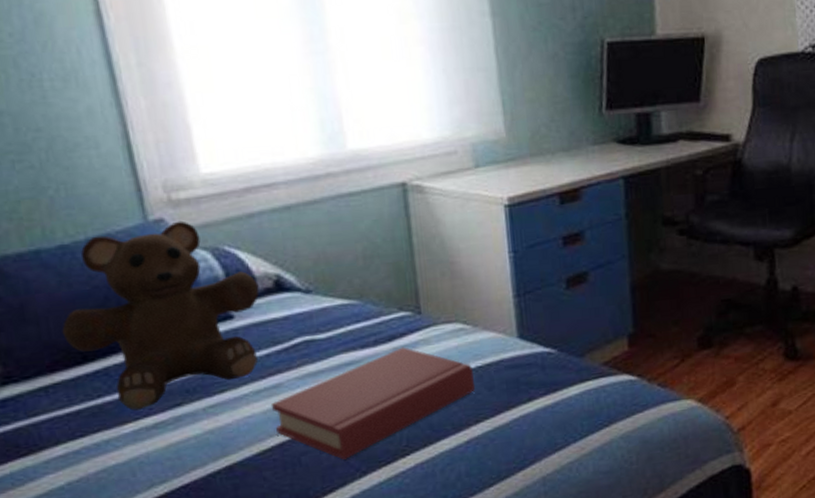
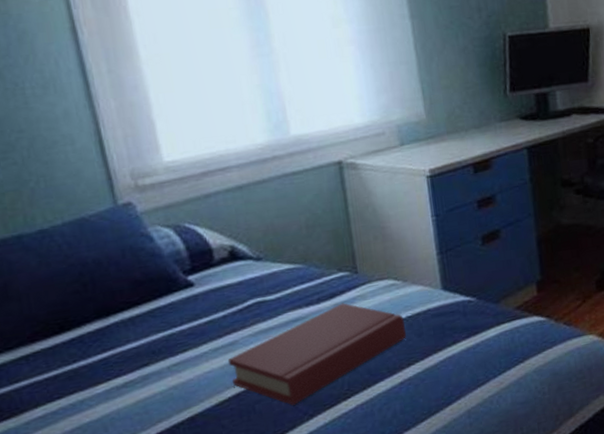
teddy bear: present [62,220,260,411] -> none [41,203,216,372]

